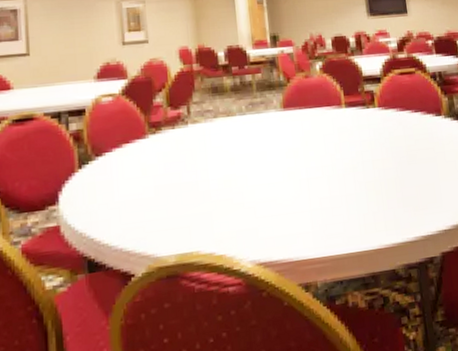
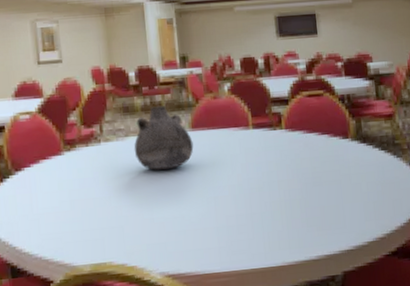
vase: none [223,85,286,152] -> present [134,106,194,170]

